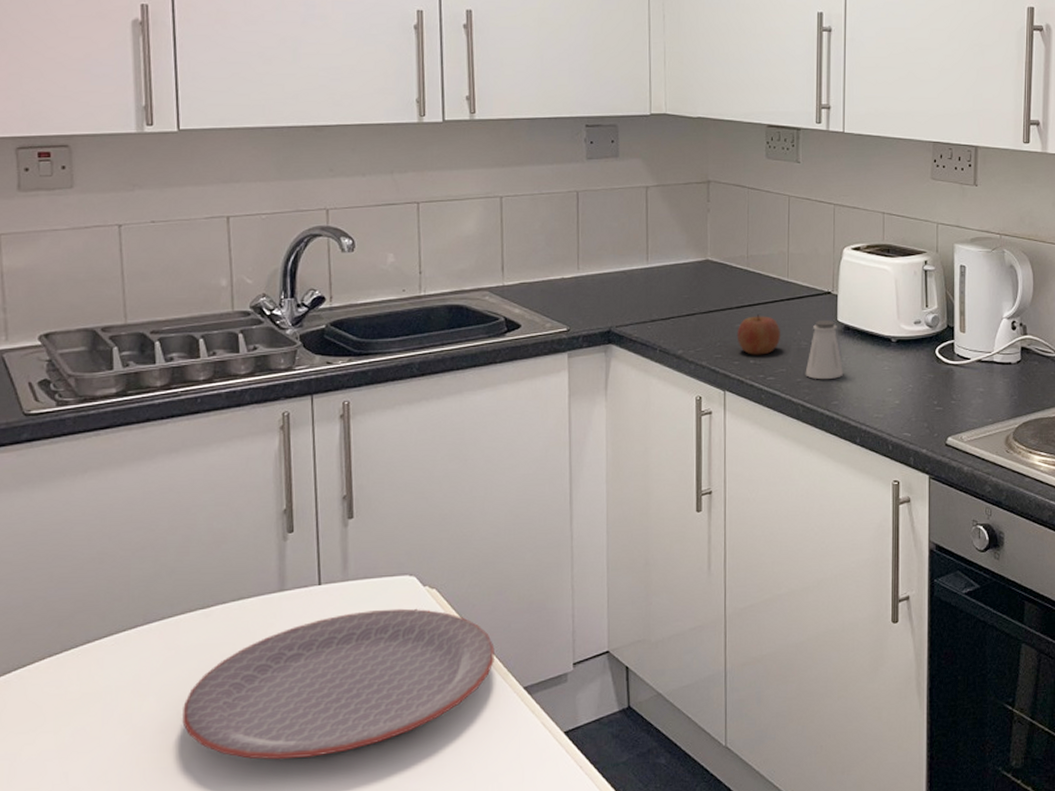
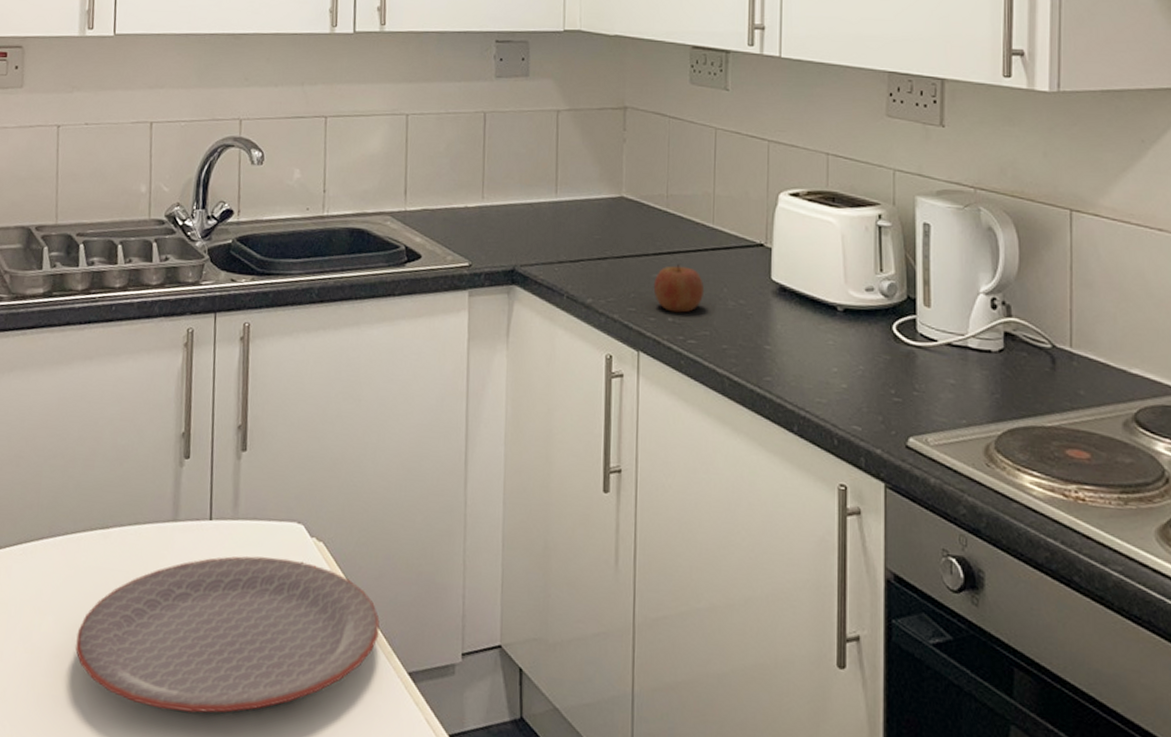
saltshaker: present [805,321,844,380] -> none [732,277,779,350]

